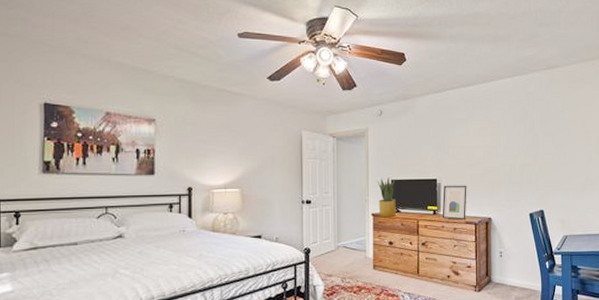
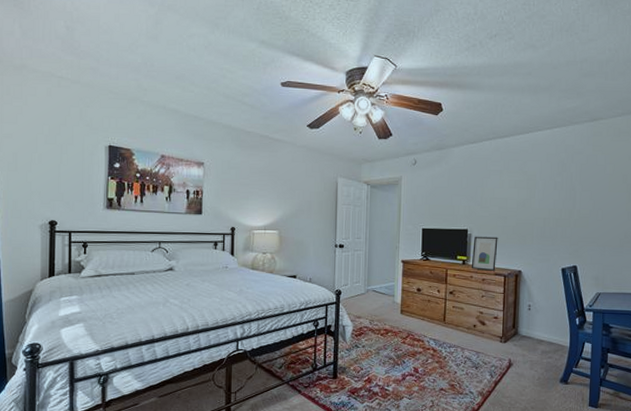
planter: present [377,178,396,218] -> none [408,226,426,265]

